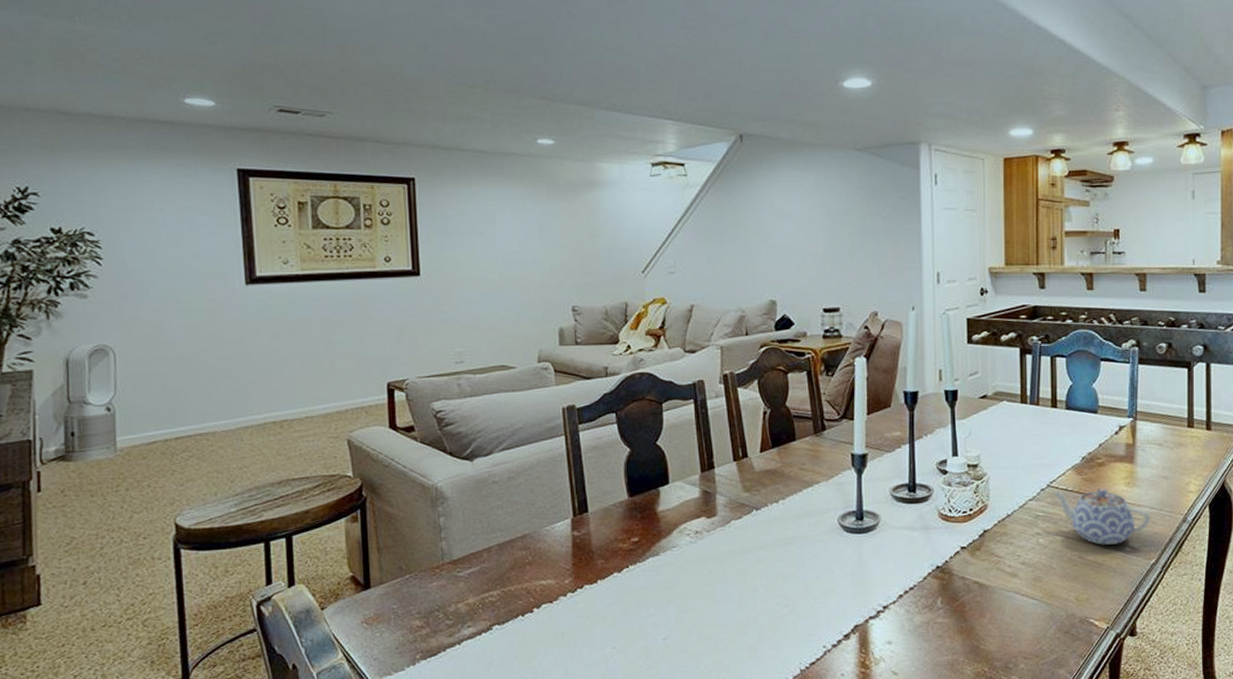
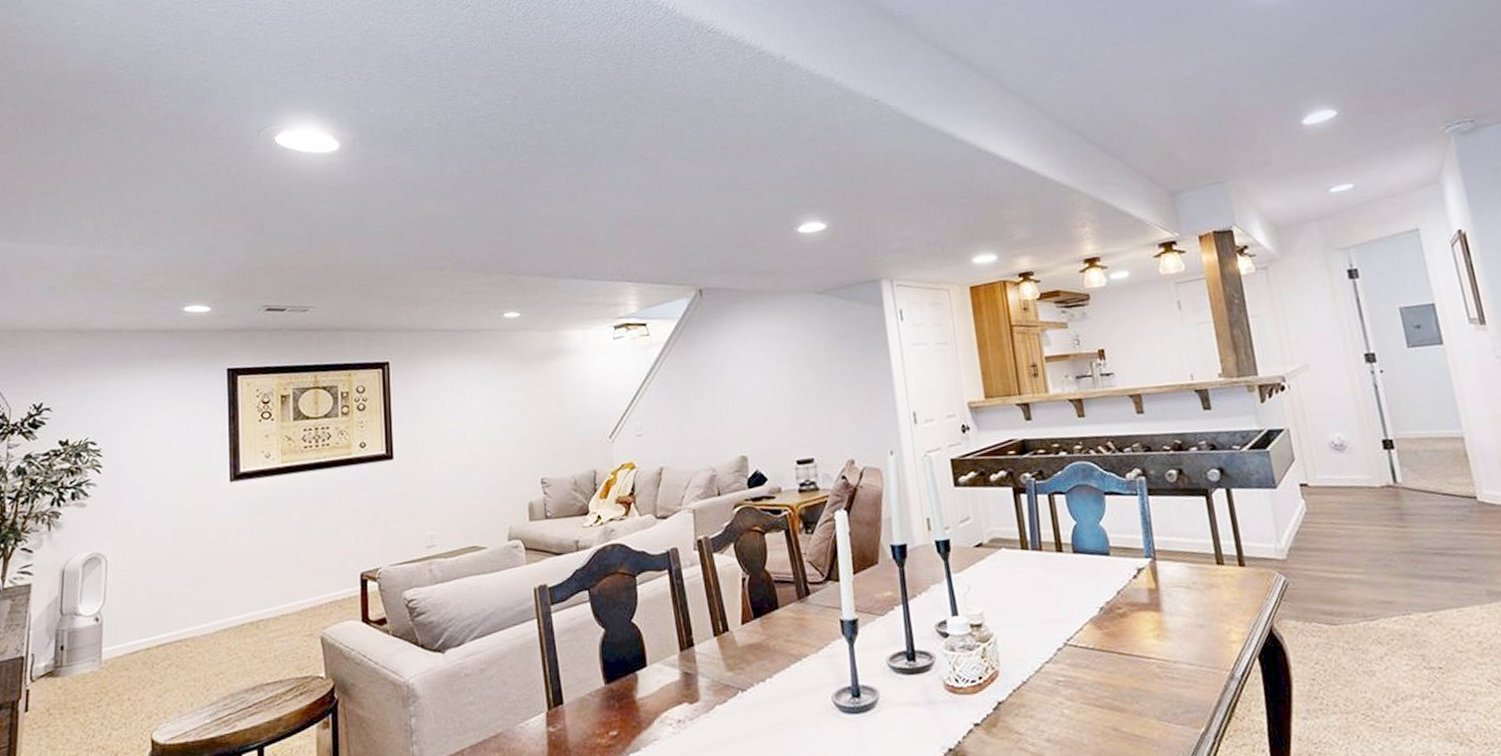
teapot: present [1053,488,1151,545] -> none [1071,643,1192,713]

